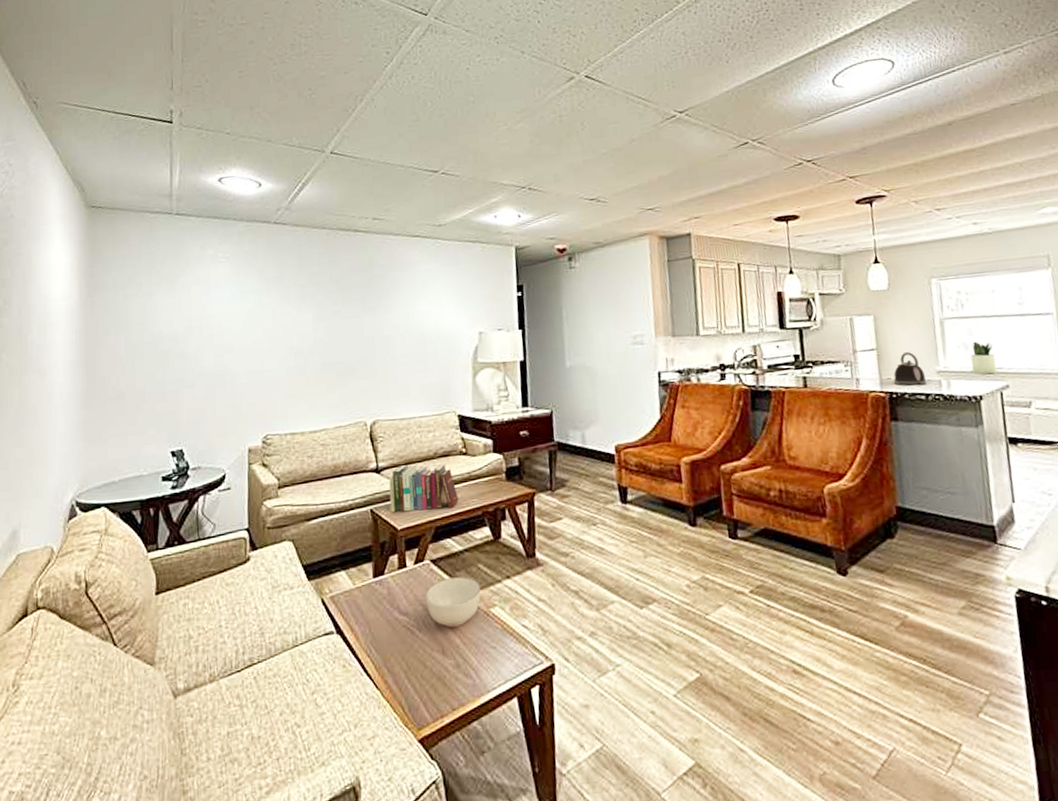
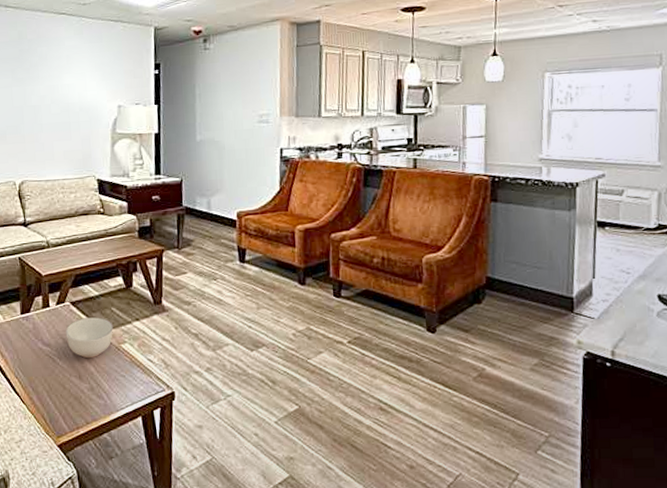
books: present [389,464,459,512] -> none [35,220,96,261]
kettle: present [893,352,927,387] -> none [497,140,529,172]
planter: present [970,341,1000,375] -> none [571,133,598,164]

